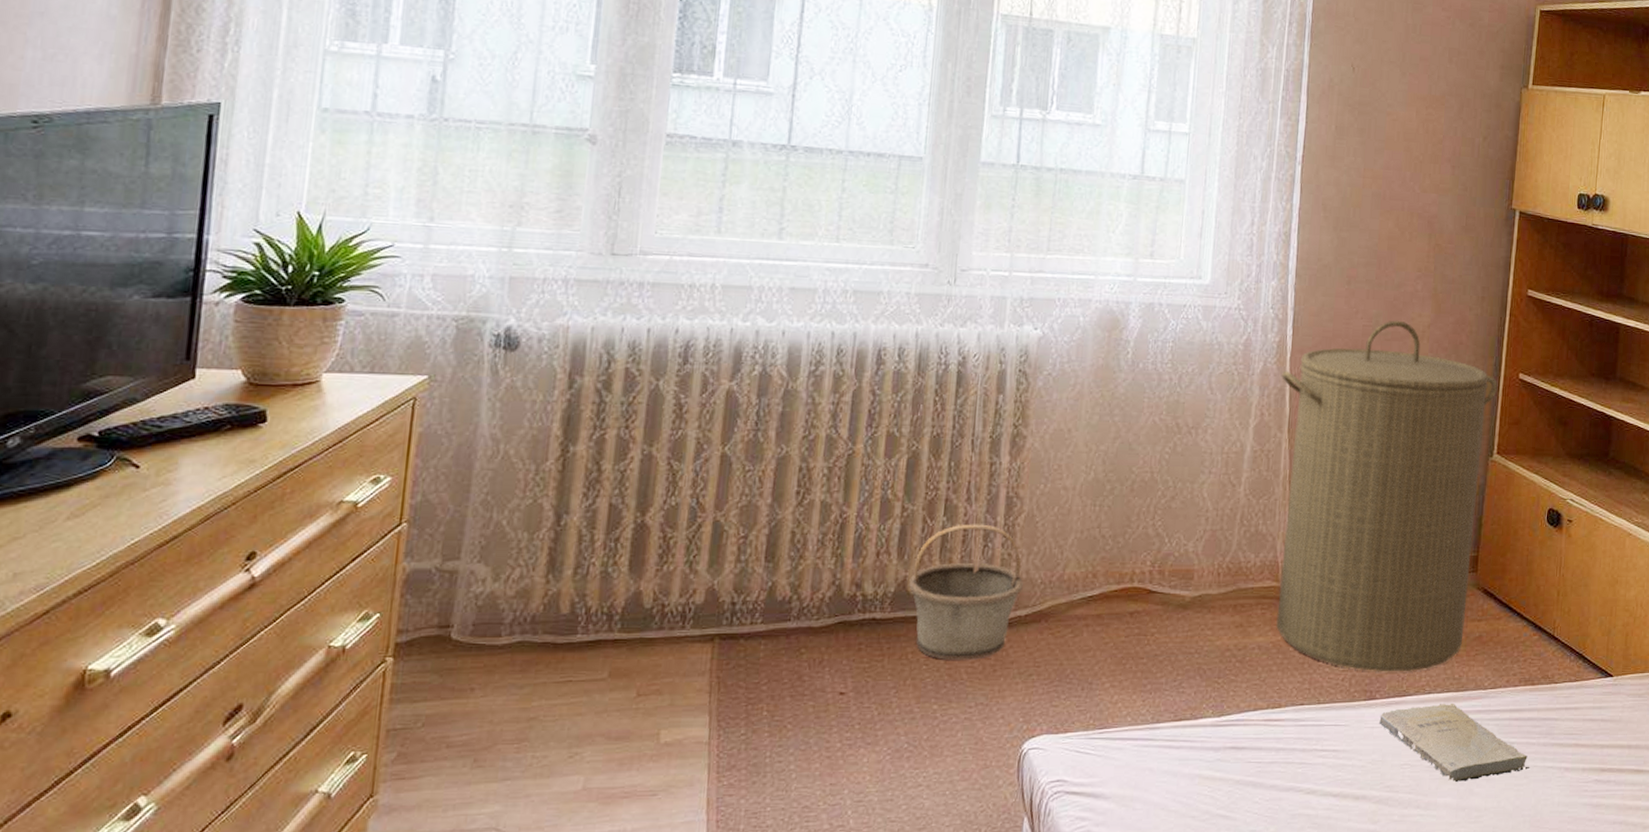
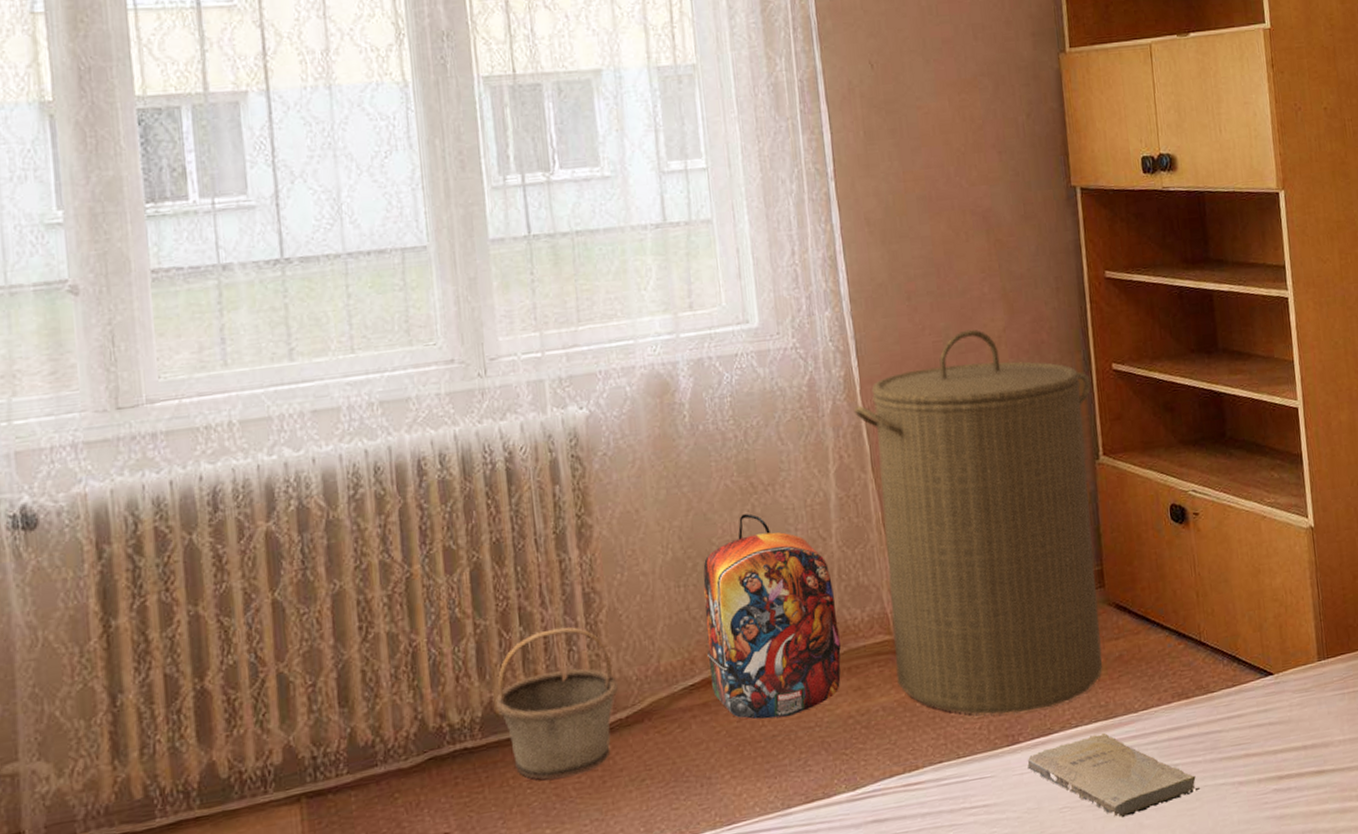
backpack: none [1108,450,1234,640] -> present [703,513,842,720]

